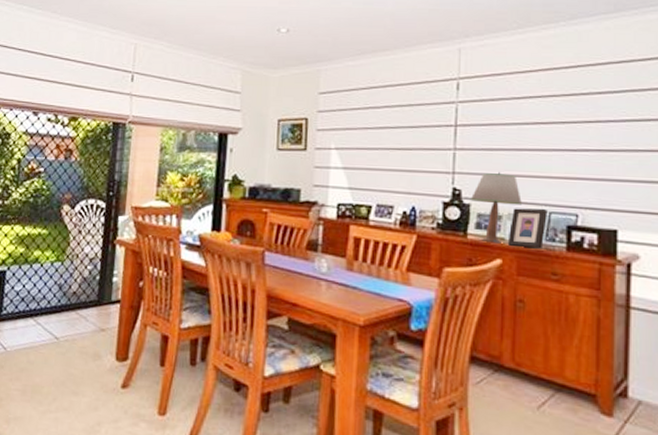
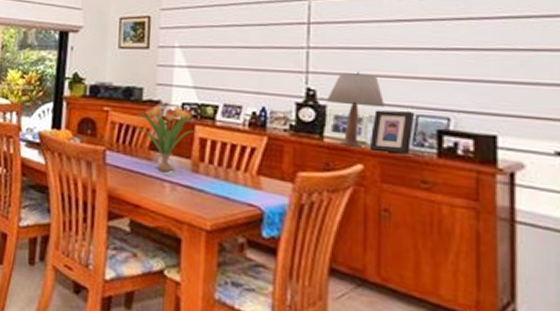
flower arrangement: none [293,206,352,273] -> present [135,105,198,174]

